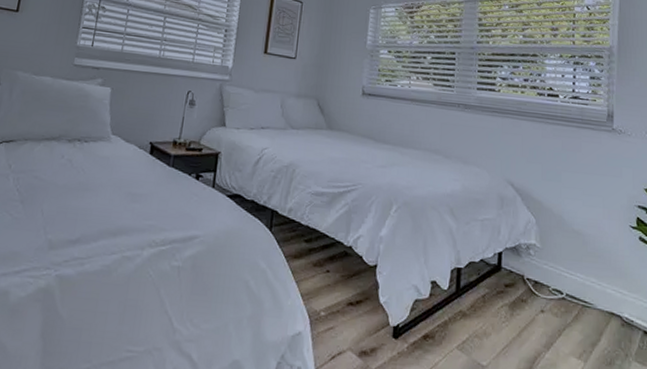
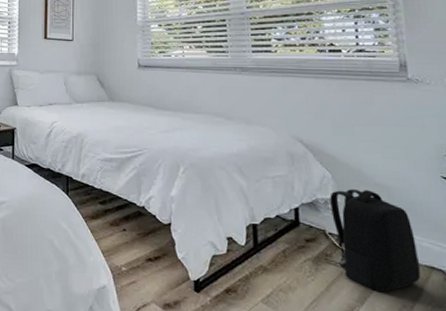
backpack: none [519,235,603,338] -> present [323,189,421,293]

